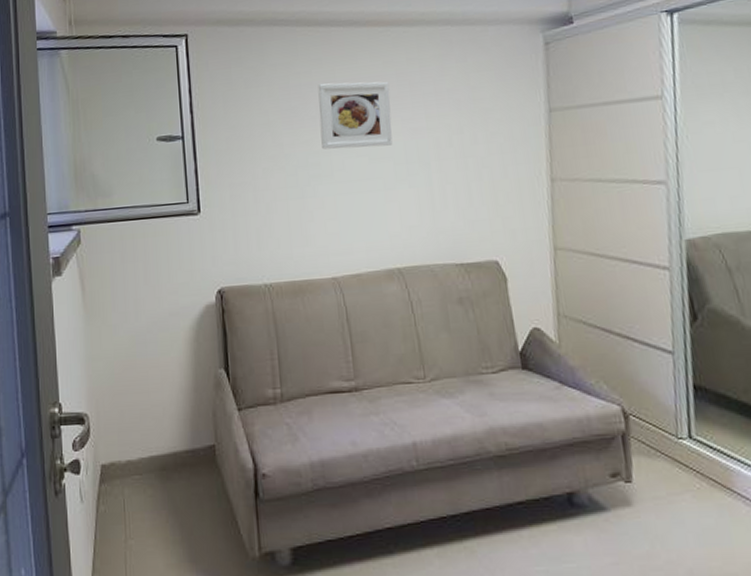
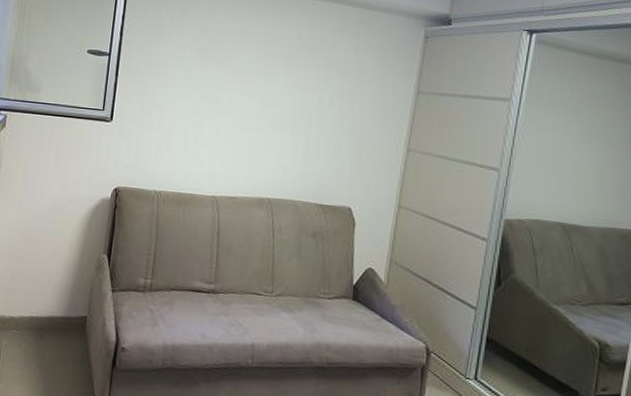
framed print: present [317,81,393,150] -> none [225,33,291,96]

